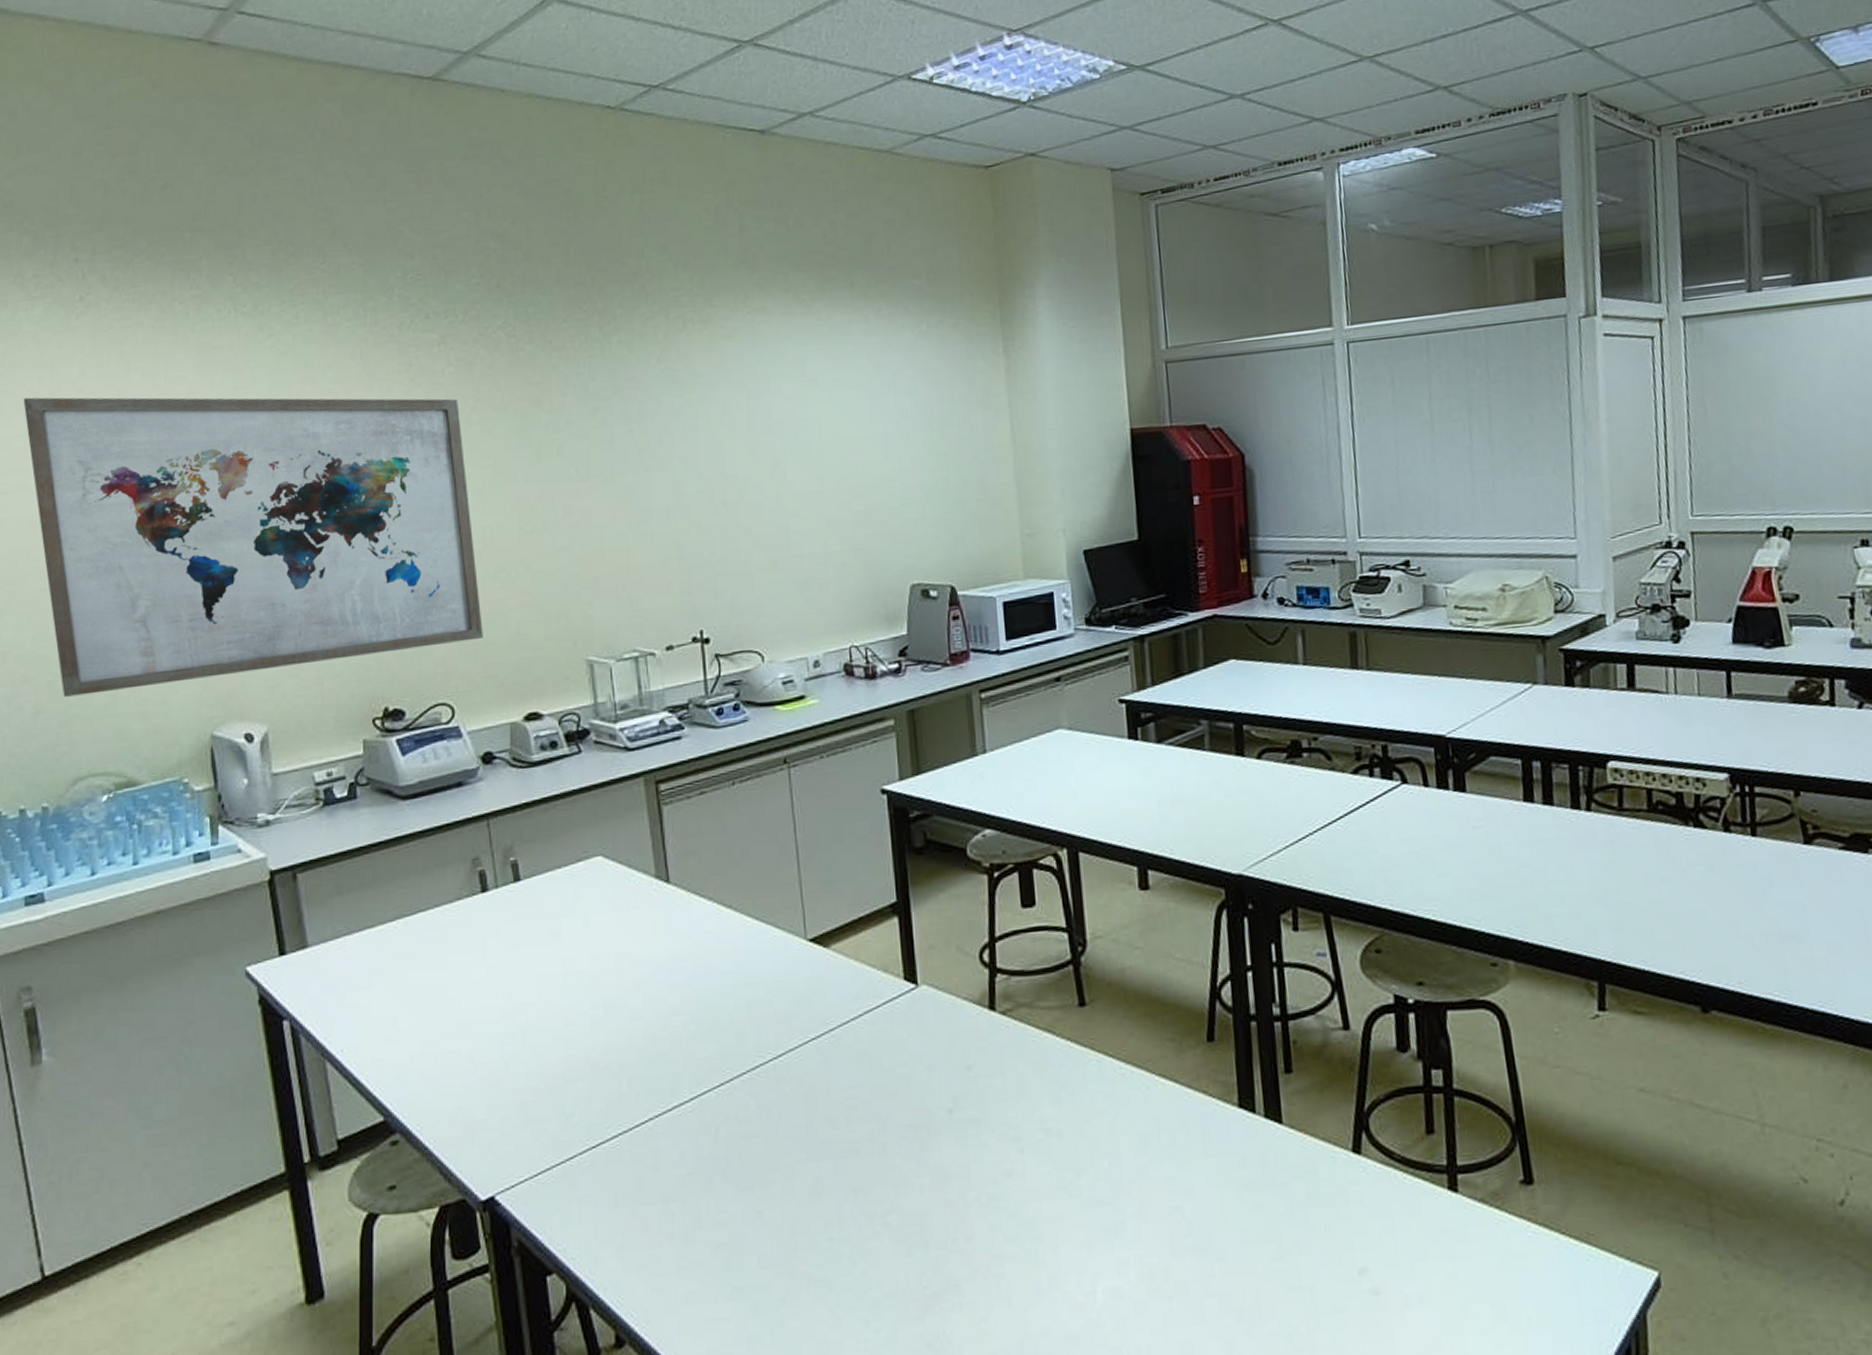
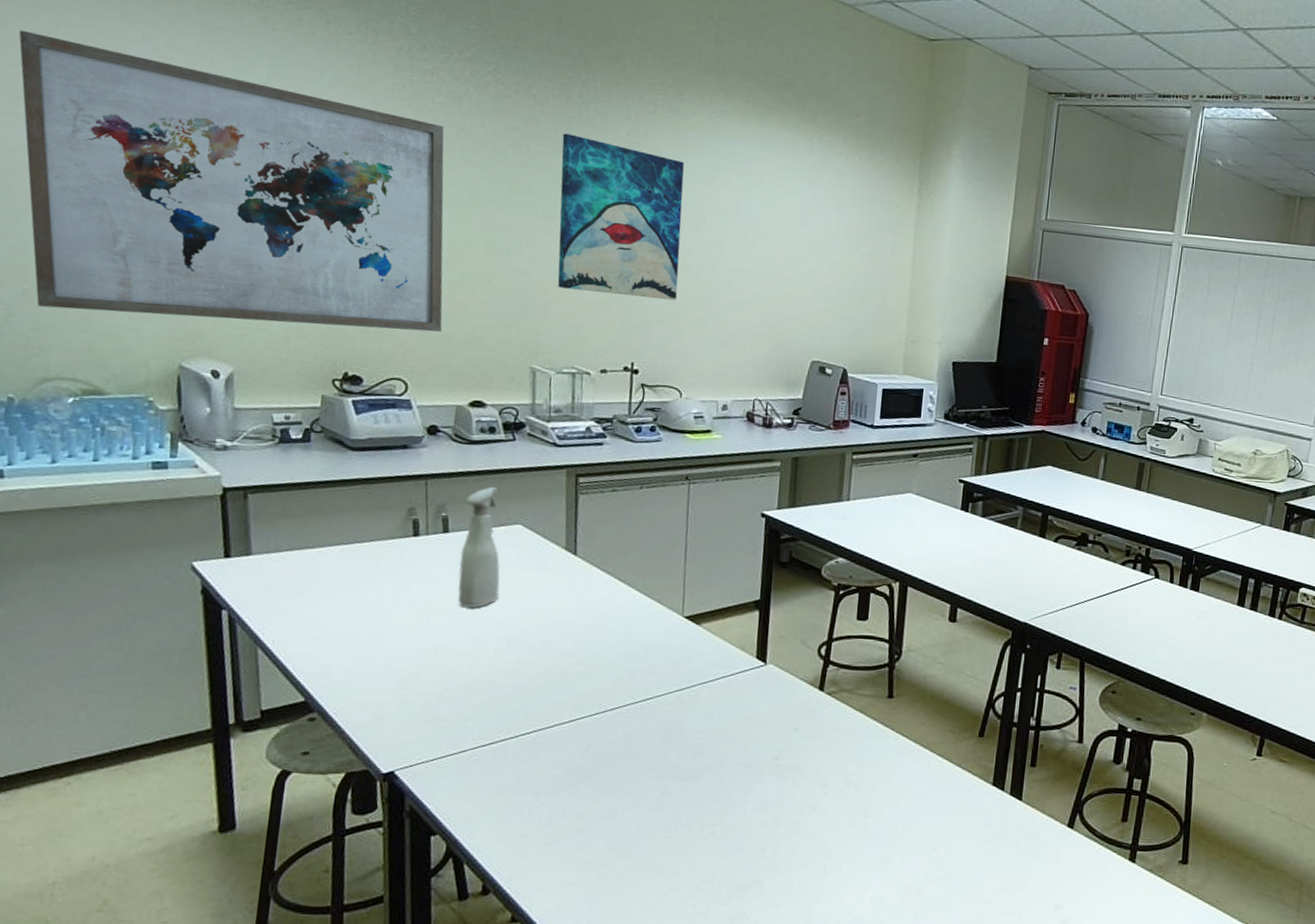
spray bottle: none [535,815,587,973] -> present [458,487,500,609]
wall art: none [587,375,740,558] -> present [557,133,684,301]

